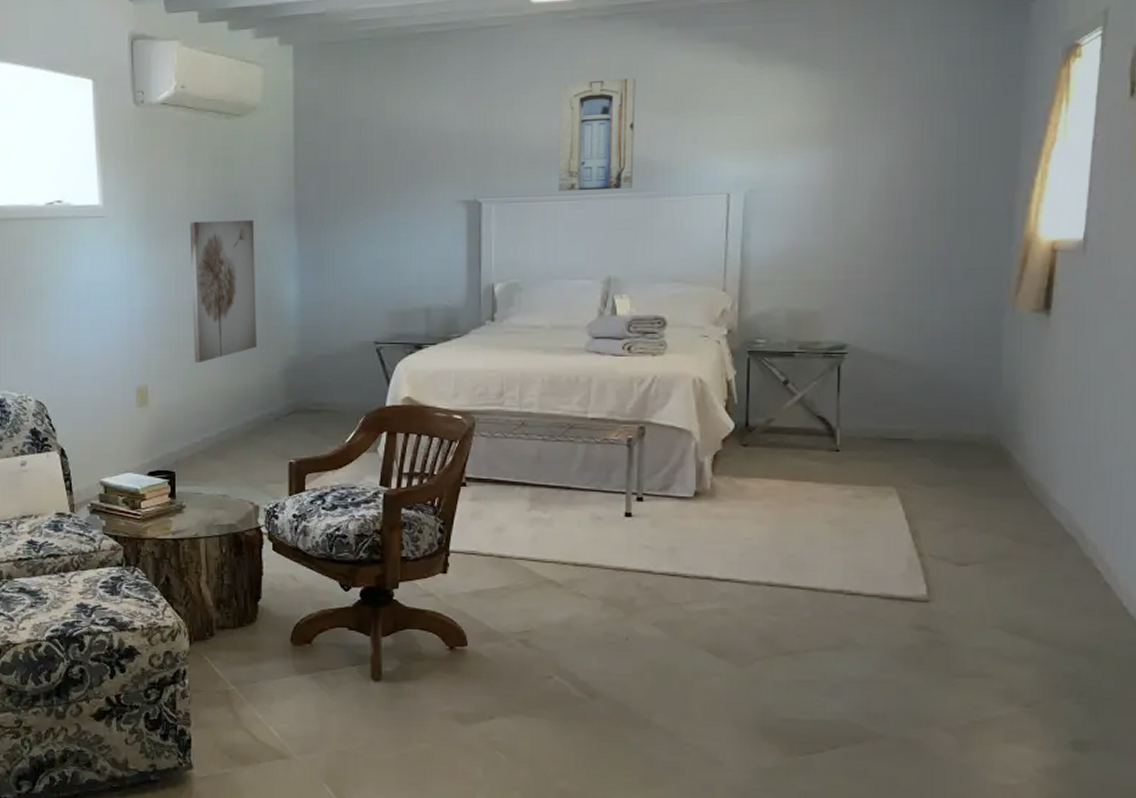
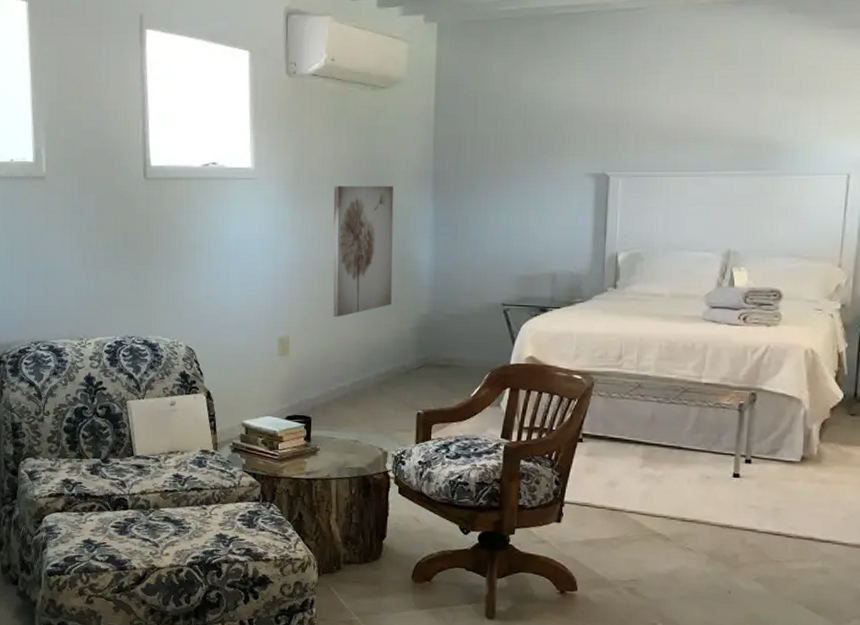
wall art: present [559,78,636,192] -> none [684,61,764,168]

